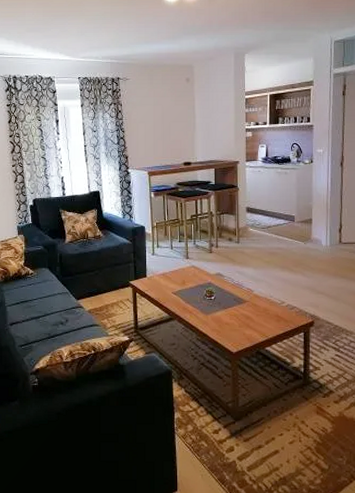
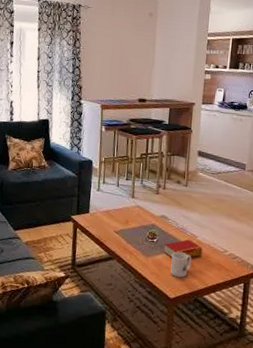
book: none [223,294,261,313] -> present [164,239,203,258]
mug: none [231,307,251,331] -> present [170,251,192,277]

